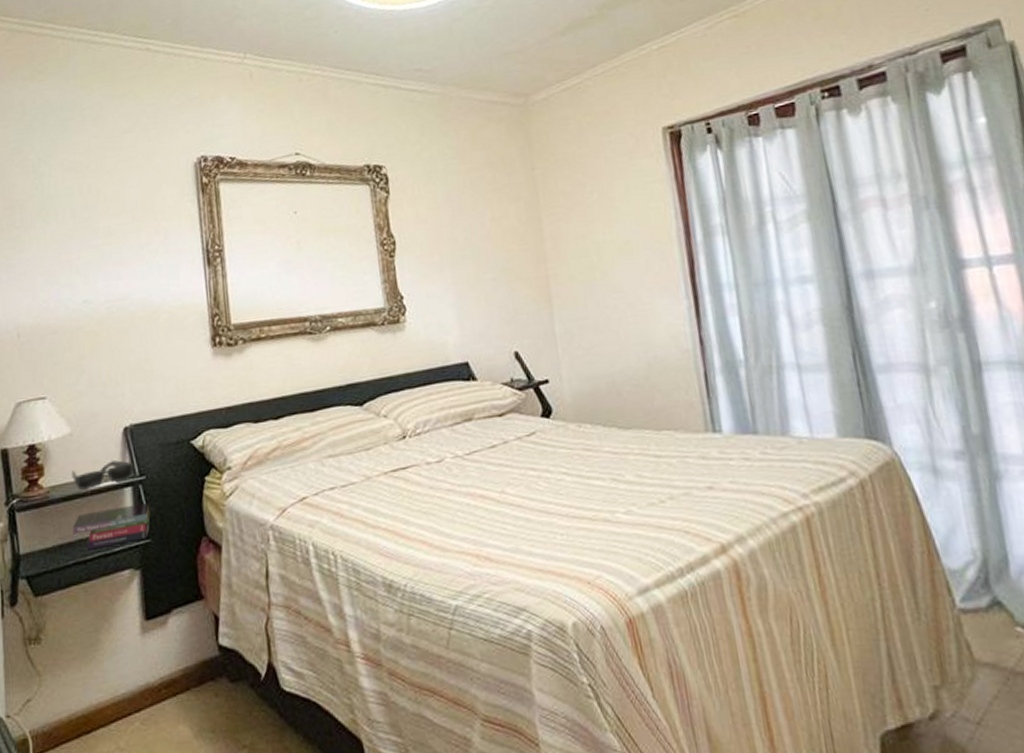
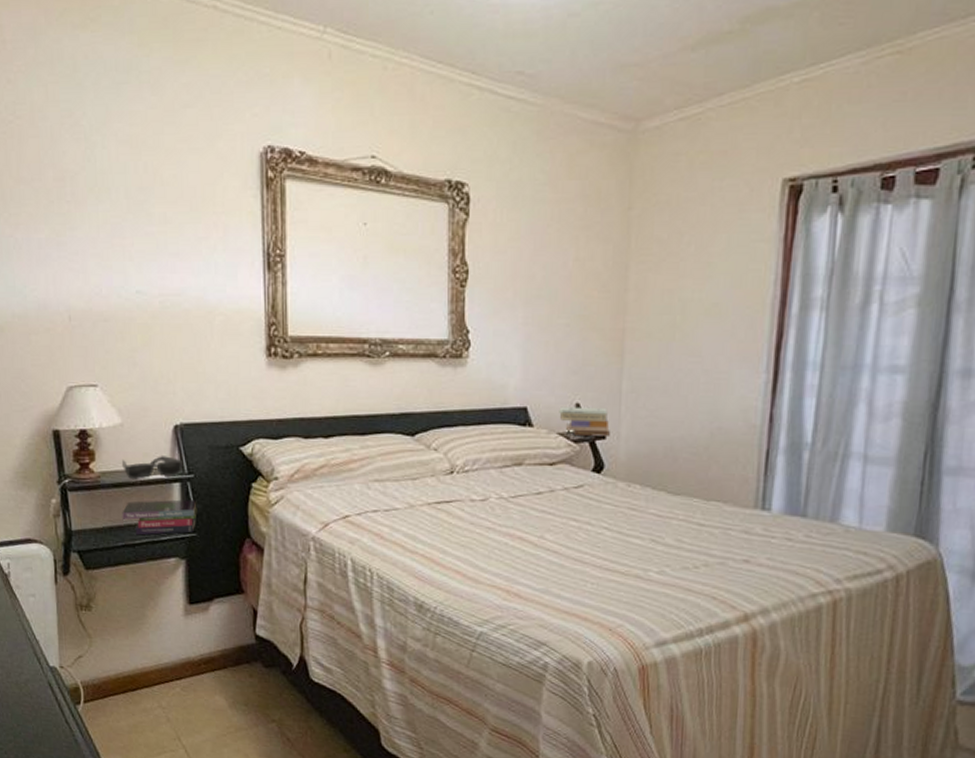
books: none [499,352,552,384] -> present [559,406,610,437]

